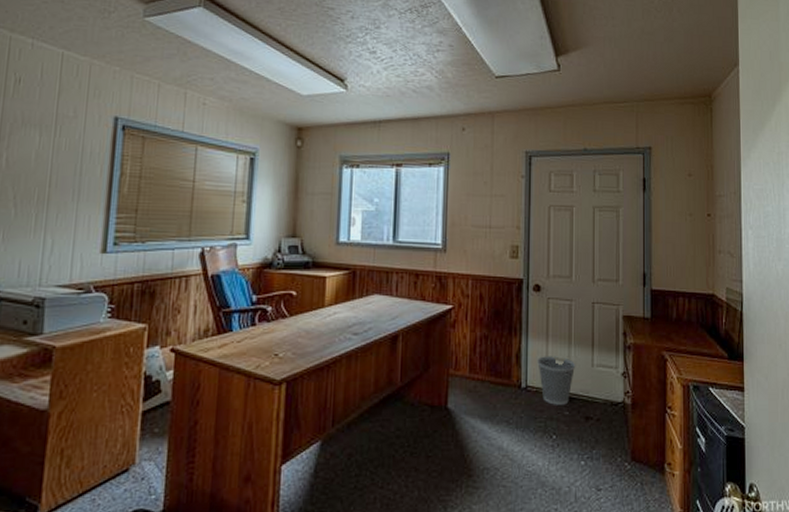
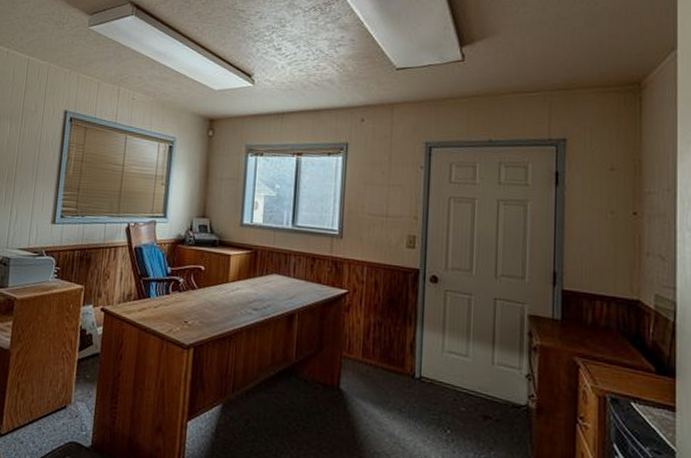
wastebasket: present [537,356,576,405] -> none [432,348,475,401]

